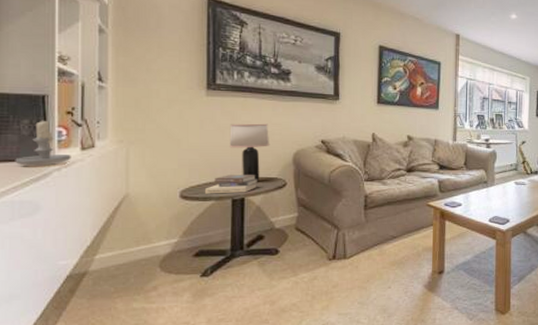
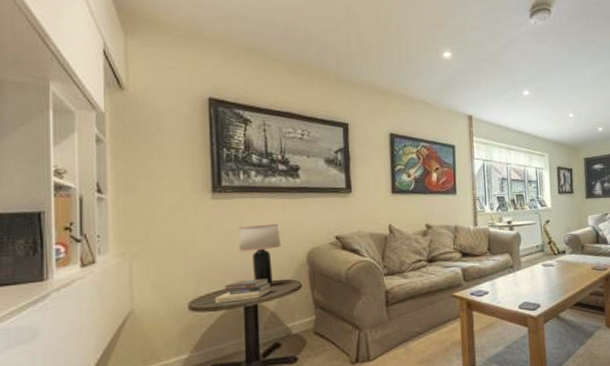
candle: present [15,120,71,166] -> none [10,238,71,289]

